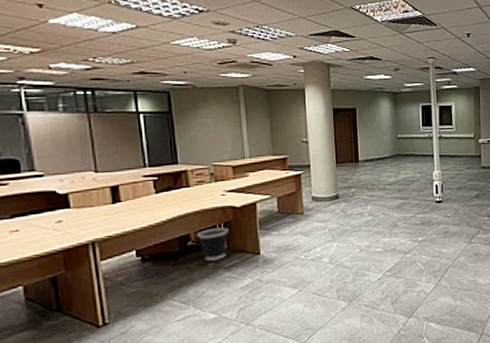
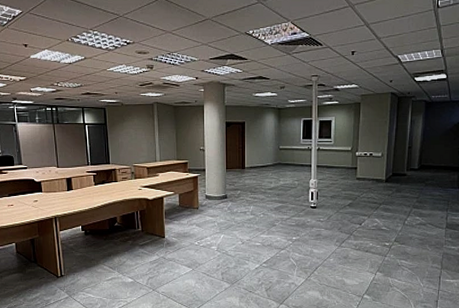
wastebasket: present [196,227,228,261] -> none [121,214,143,239]

